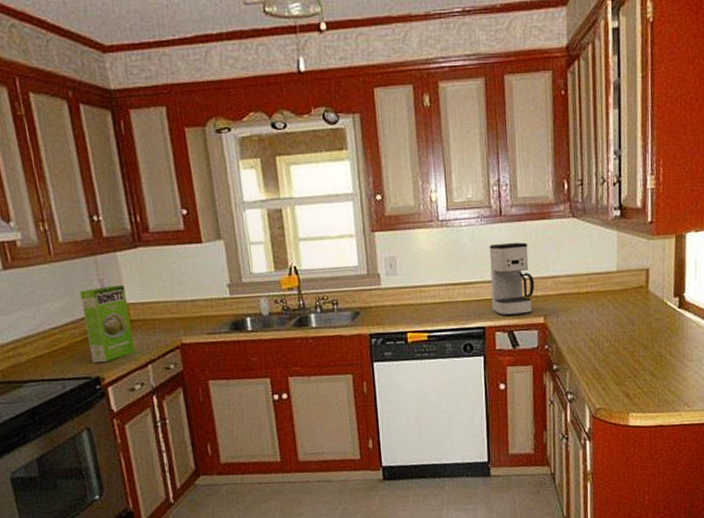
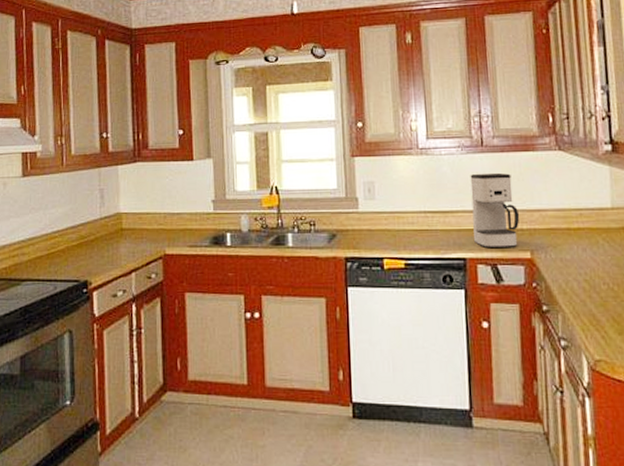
cake mix box: present [79,285,136,363] -> none [81,196,123,268]

